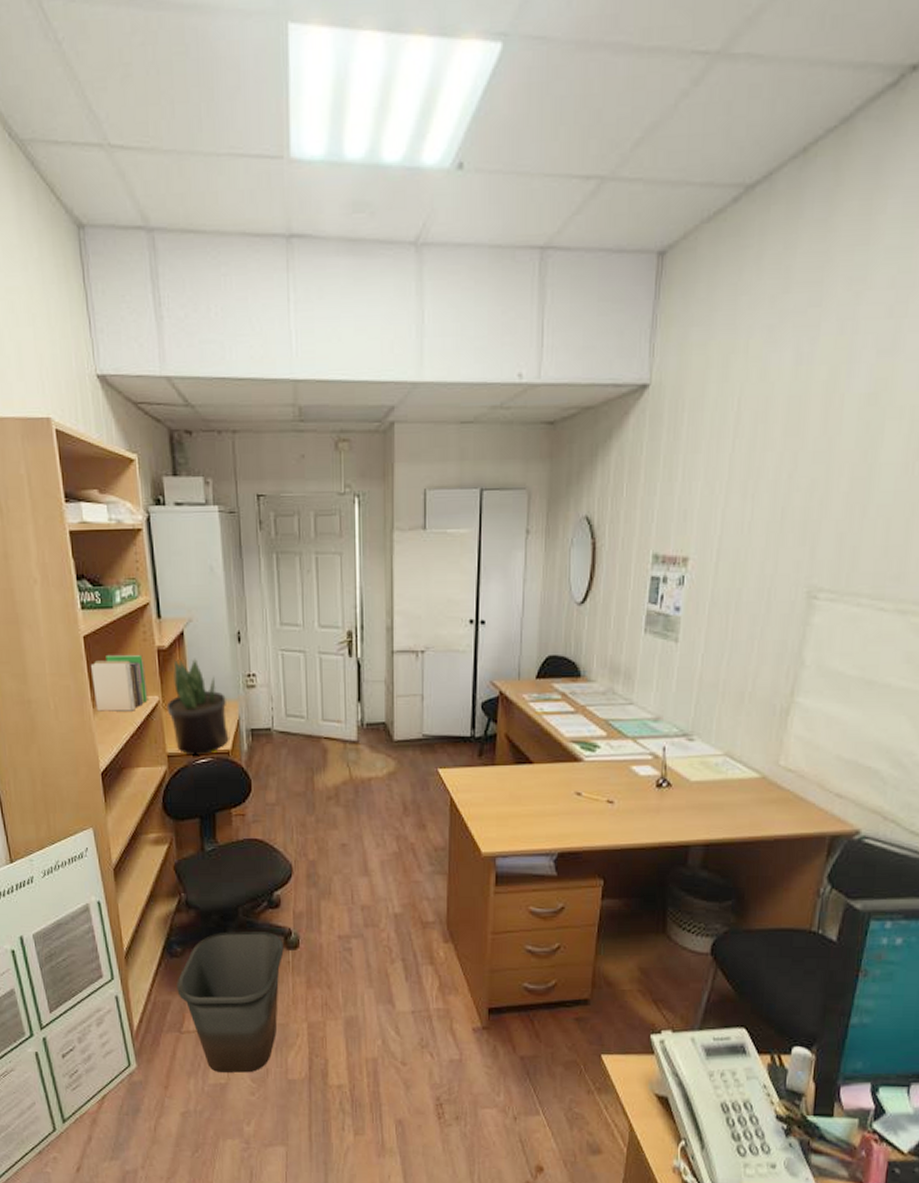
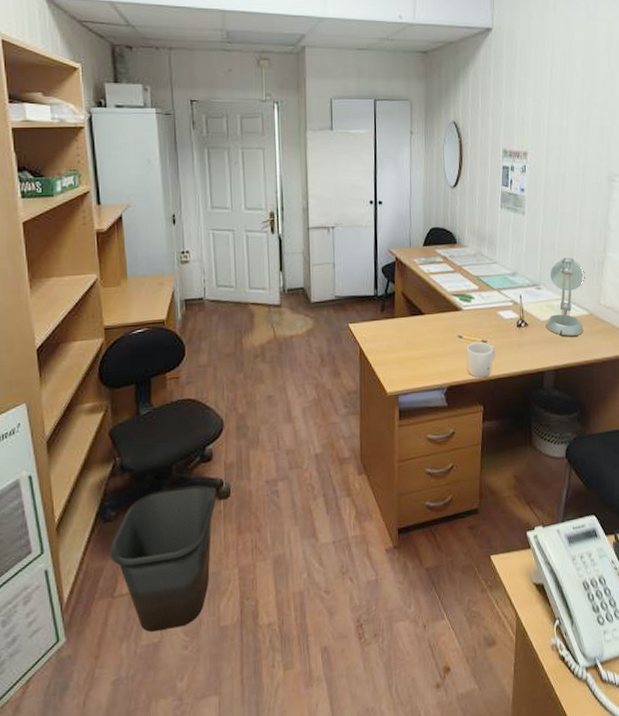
books: present [91,654,148,711] -> none [30,238,86,291]
planter: present [166,658,229,756] -> none [104,239,164,327]
mug: none [585,802,625,846] -> present [466,341,496,378]
desk lamp: none [696,701,758,805] -> present [545,257,584,337]

